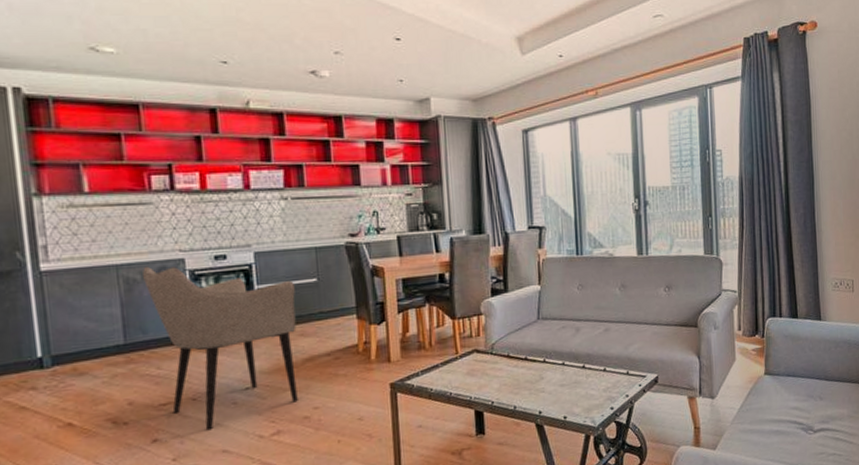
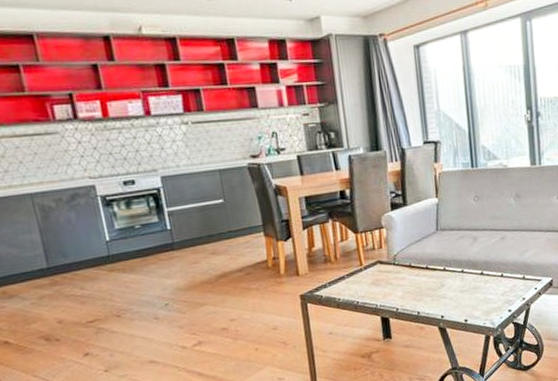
armchair: present [143,266,298,431] -> none [56,193,215,344]

